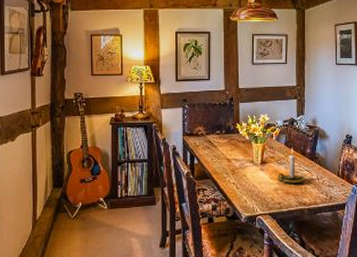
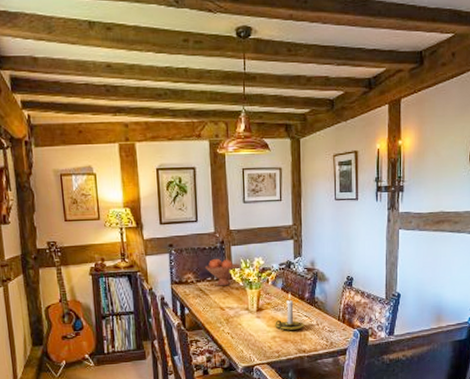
fruit bowl: none [215,113,248,139] -> present [205,258,241,286]

